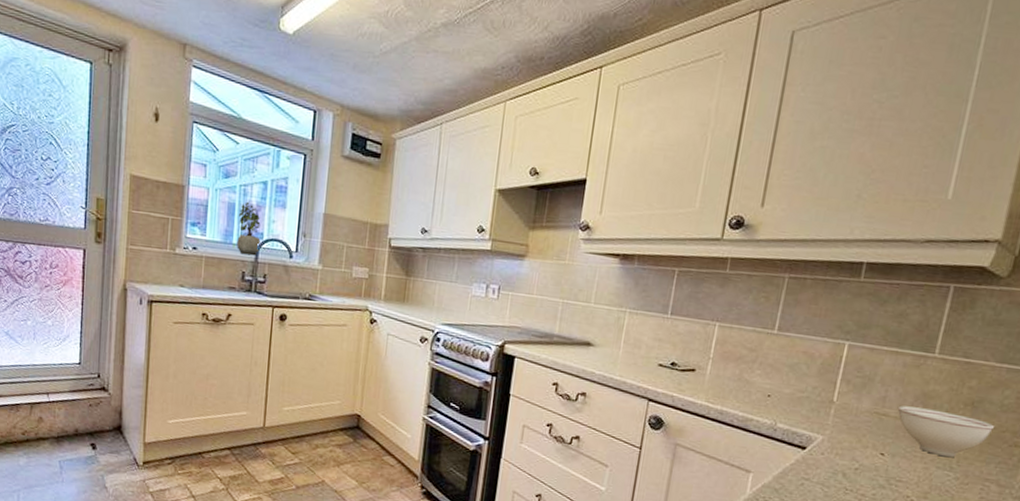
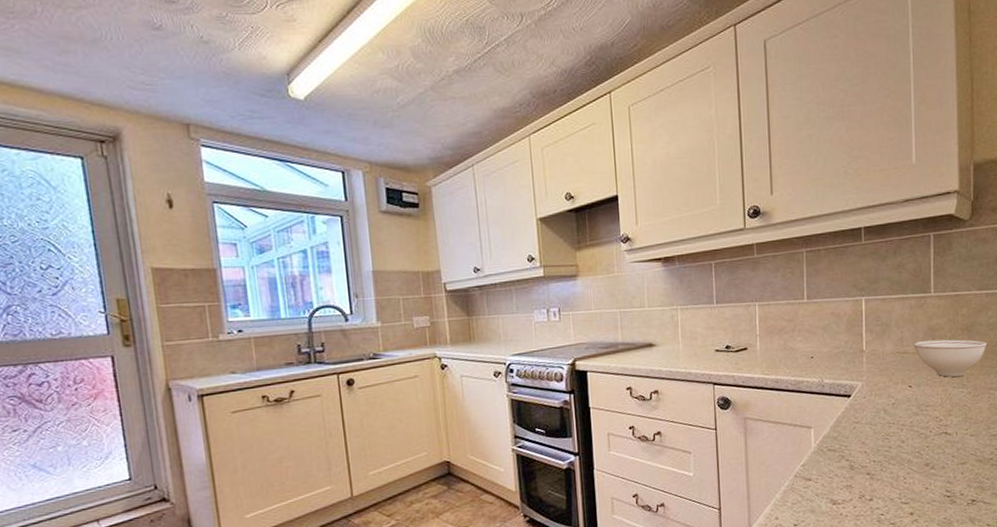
potted plant: present [237,201,262,256] -> none [282,273,313,328]

